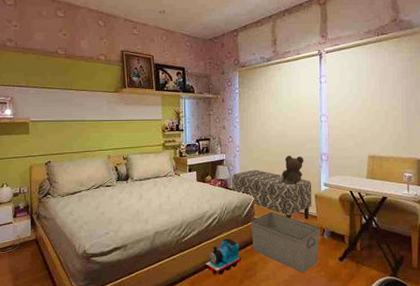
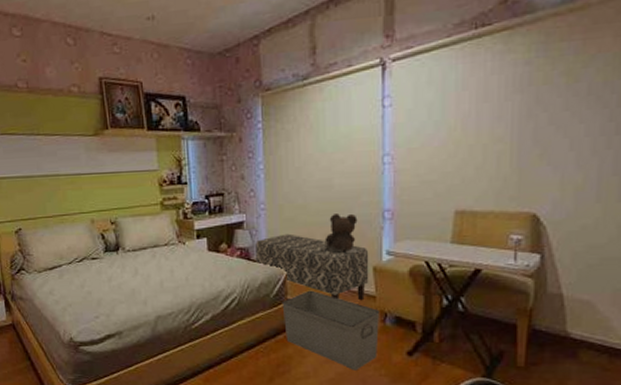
toy train: present [204,238,241,275] -> none [221,325,270,371]

